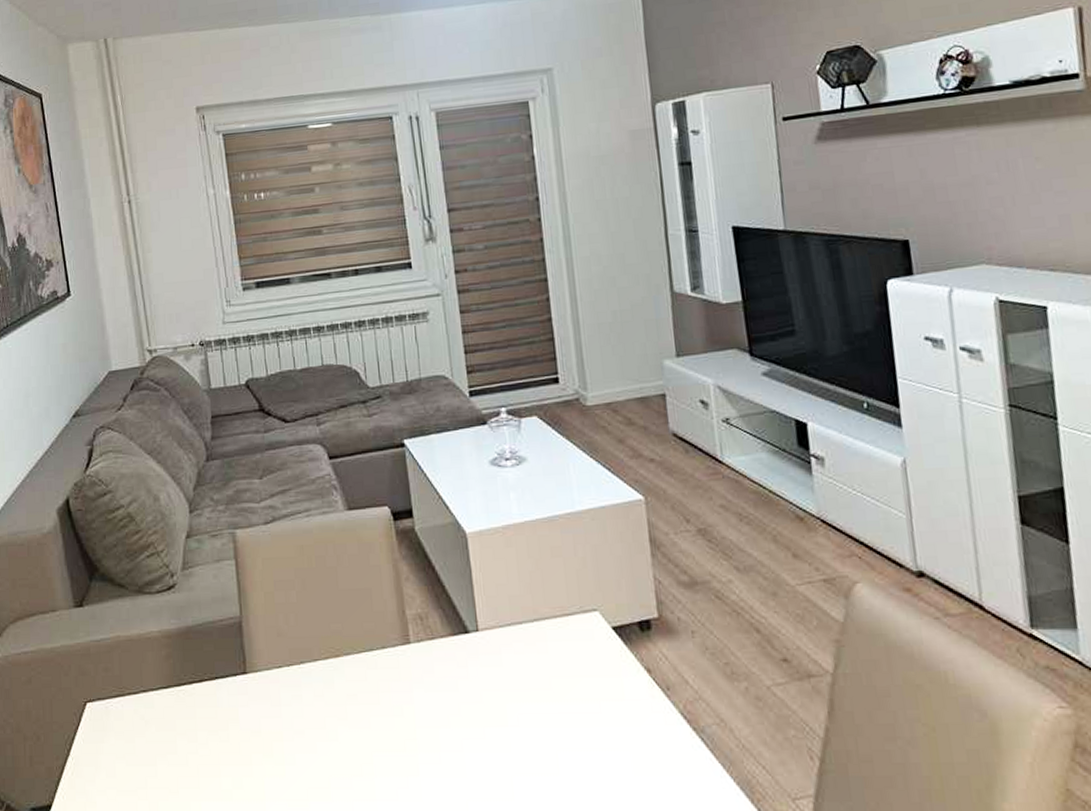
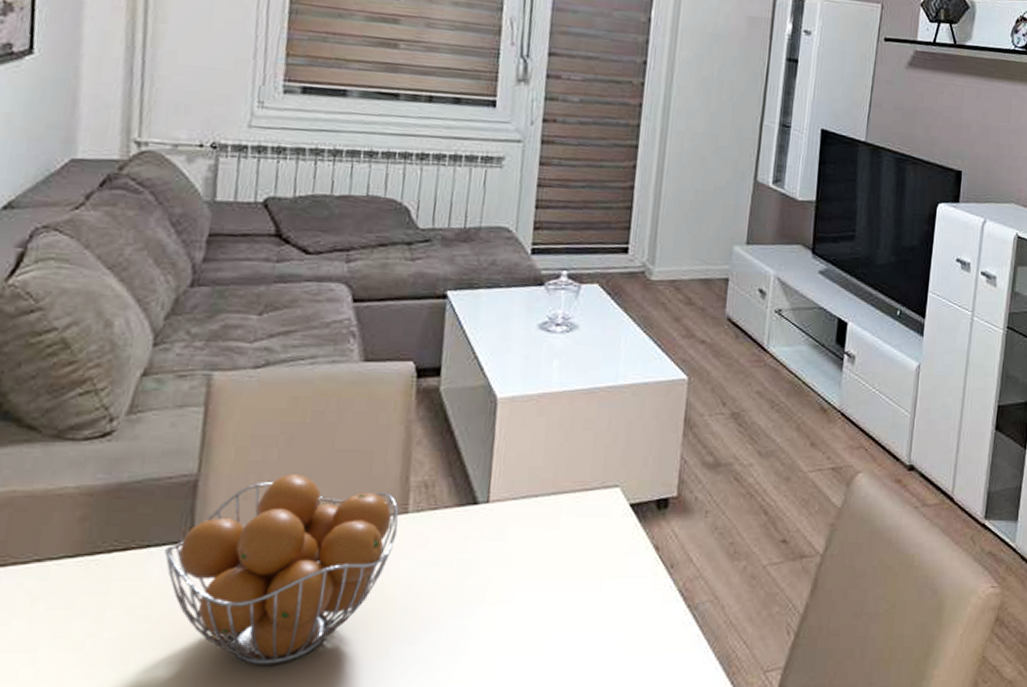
fruit basket: none [229,613,405,780] -> present [164,474,399,666]

